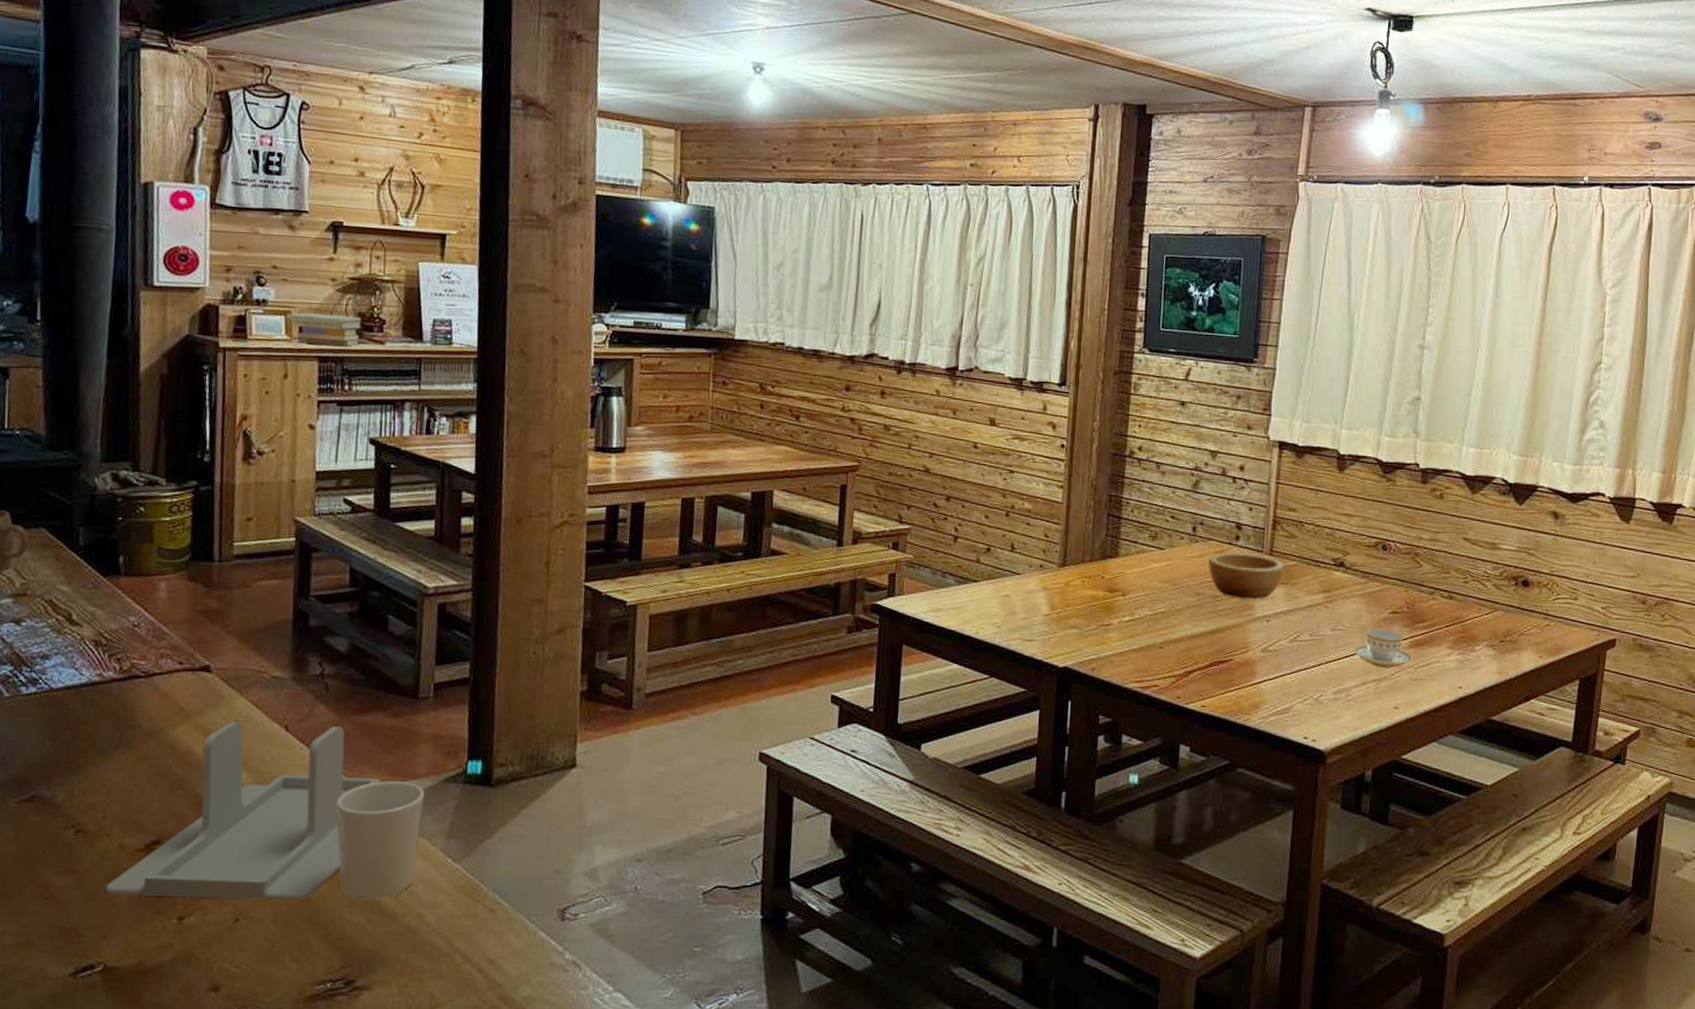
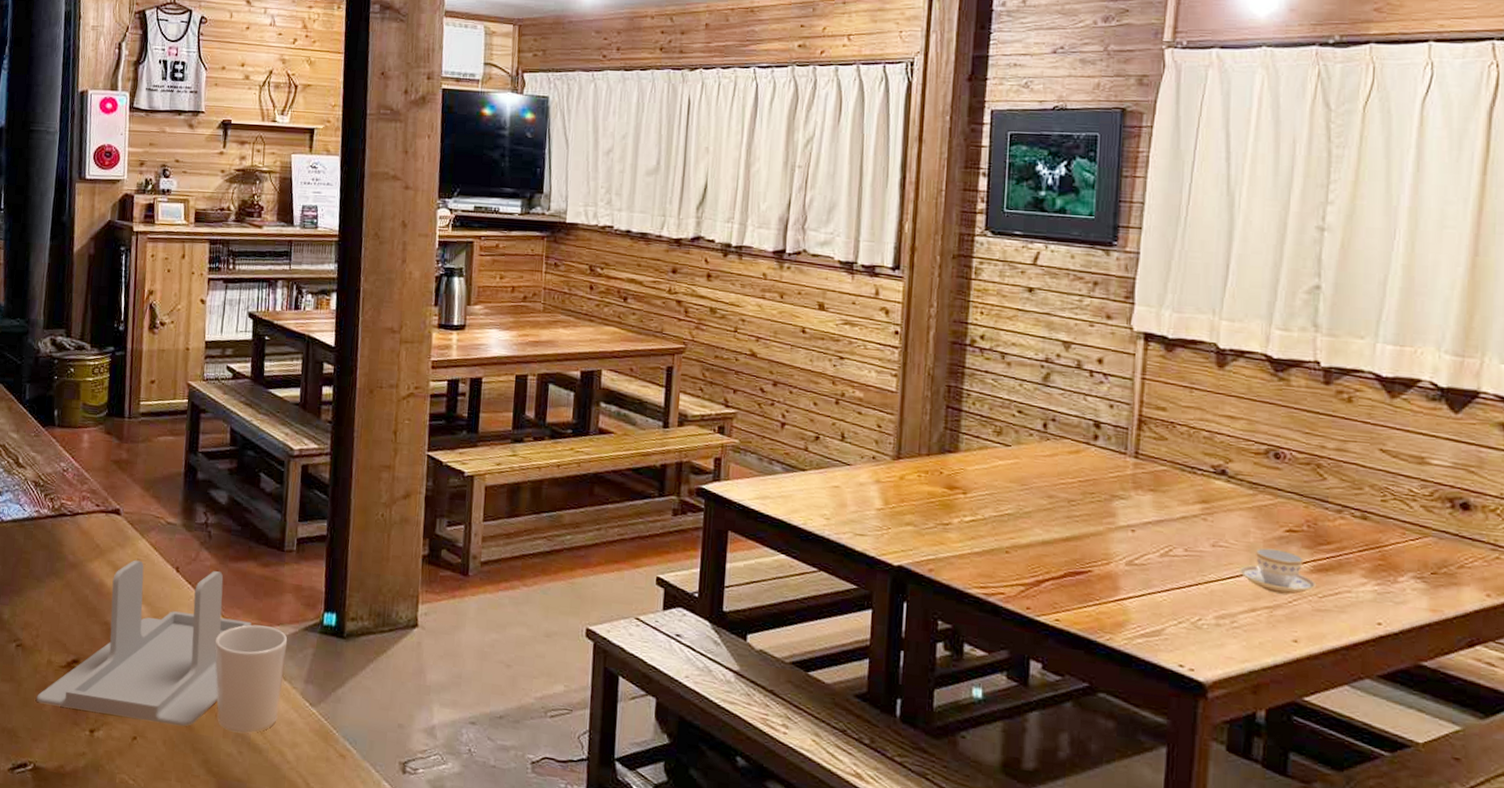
books: present [287,313,362,347] -> none [186,201,244,231]
bowl: present [1208,552,1284,600] -> none [1061,452,1153,507]

